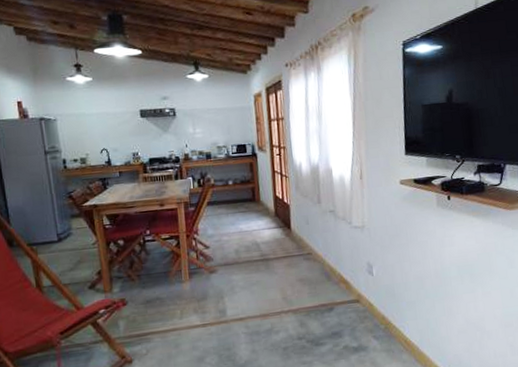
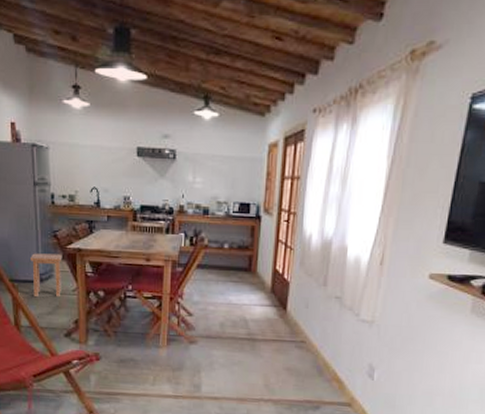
stool: none [47,212,81,256] -> present [31,253,62,297]

